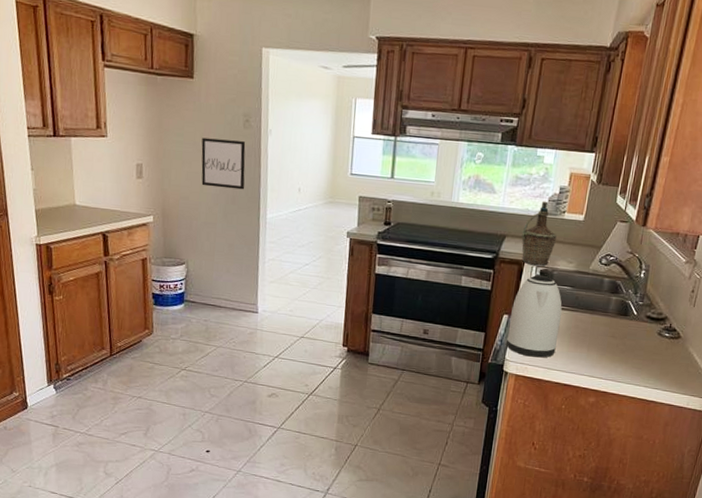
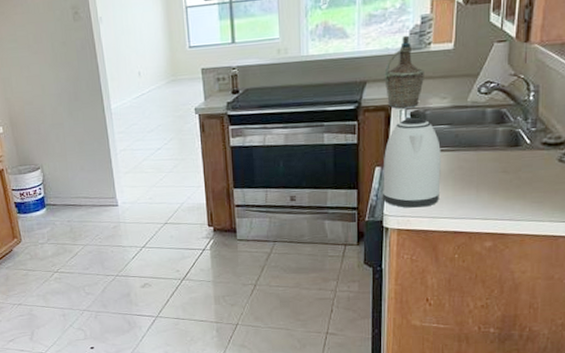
wall art: present [201,137,246,190] -> none [35,35,85,88]

